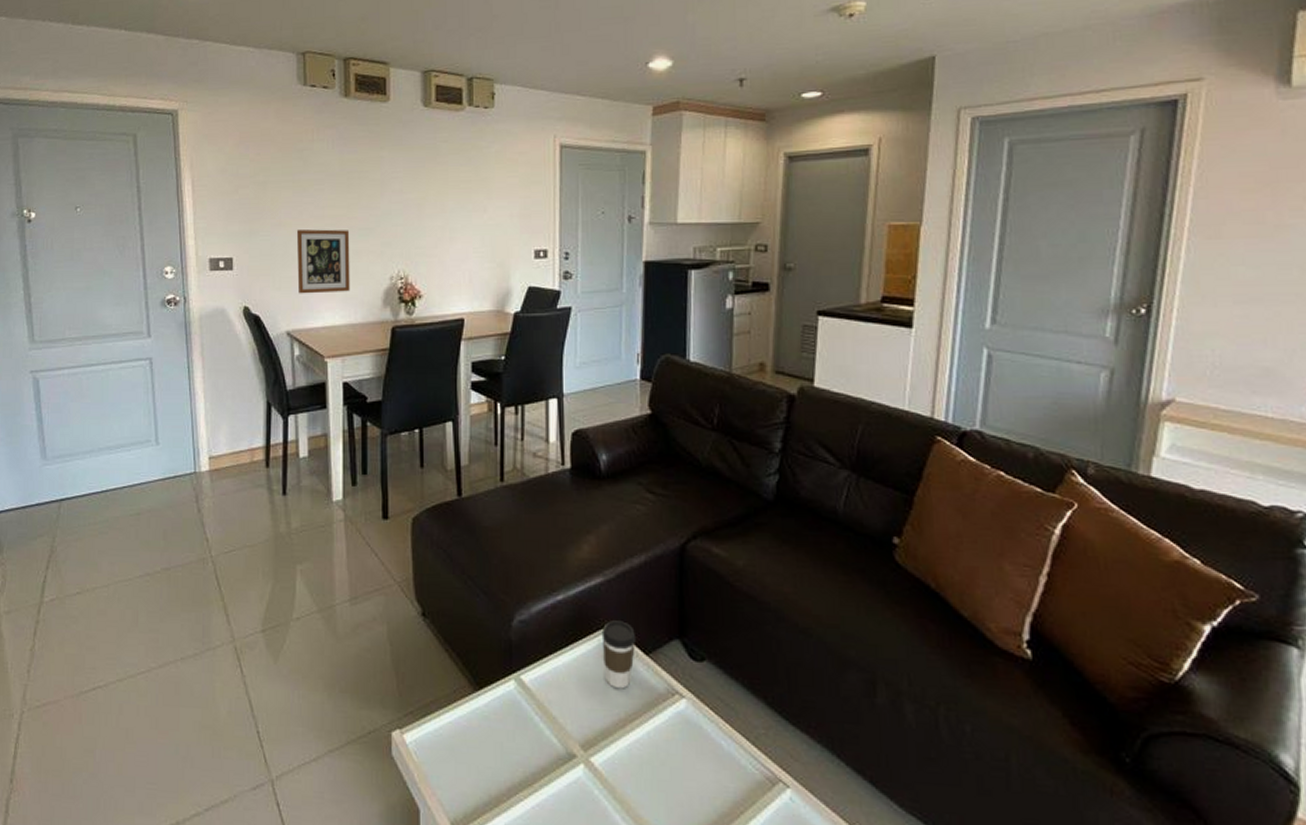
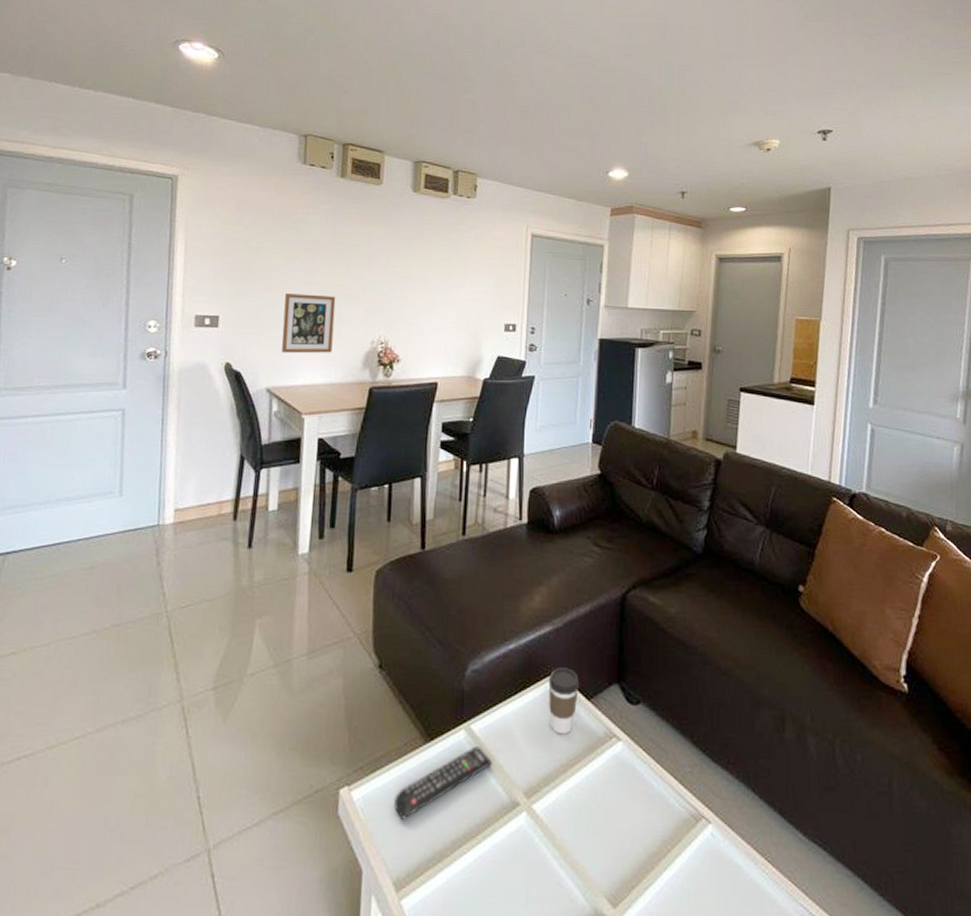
remote control: none [447,696,546,764] -> present [394,746,493,820]

